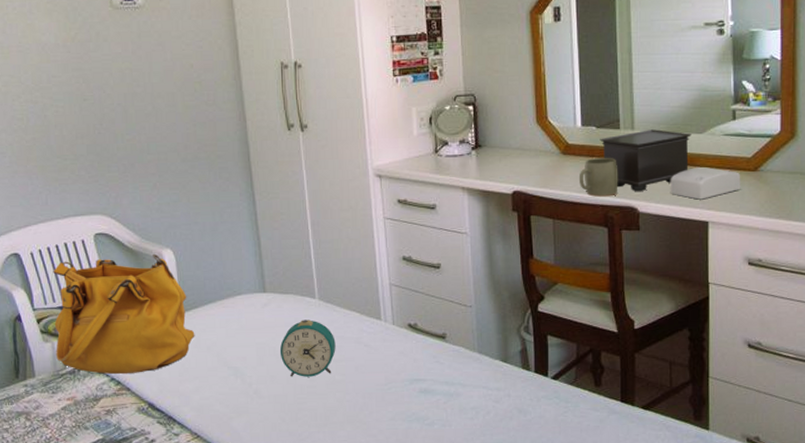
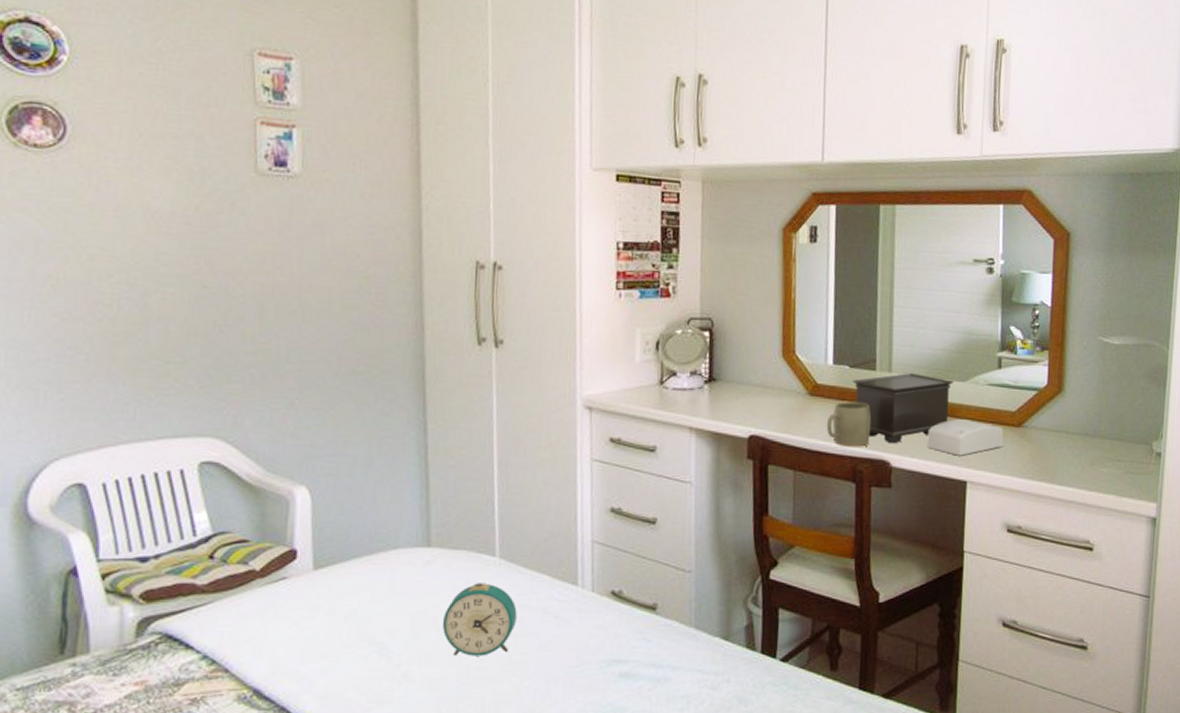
handbag: present [53,253,195,374] -> none [124,491,329,650]

